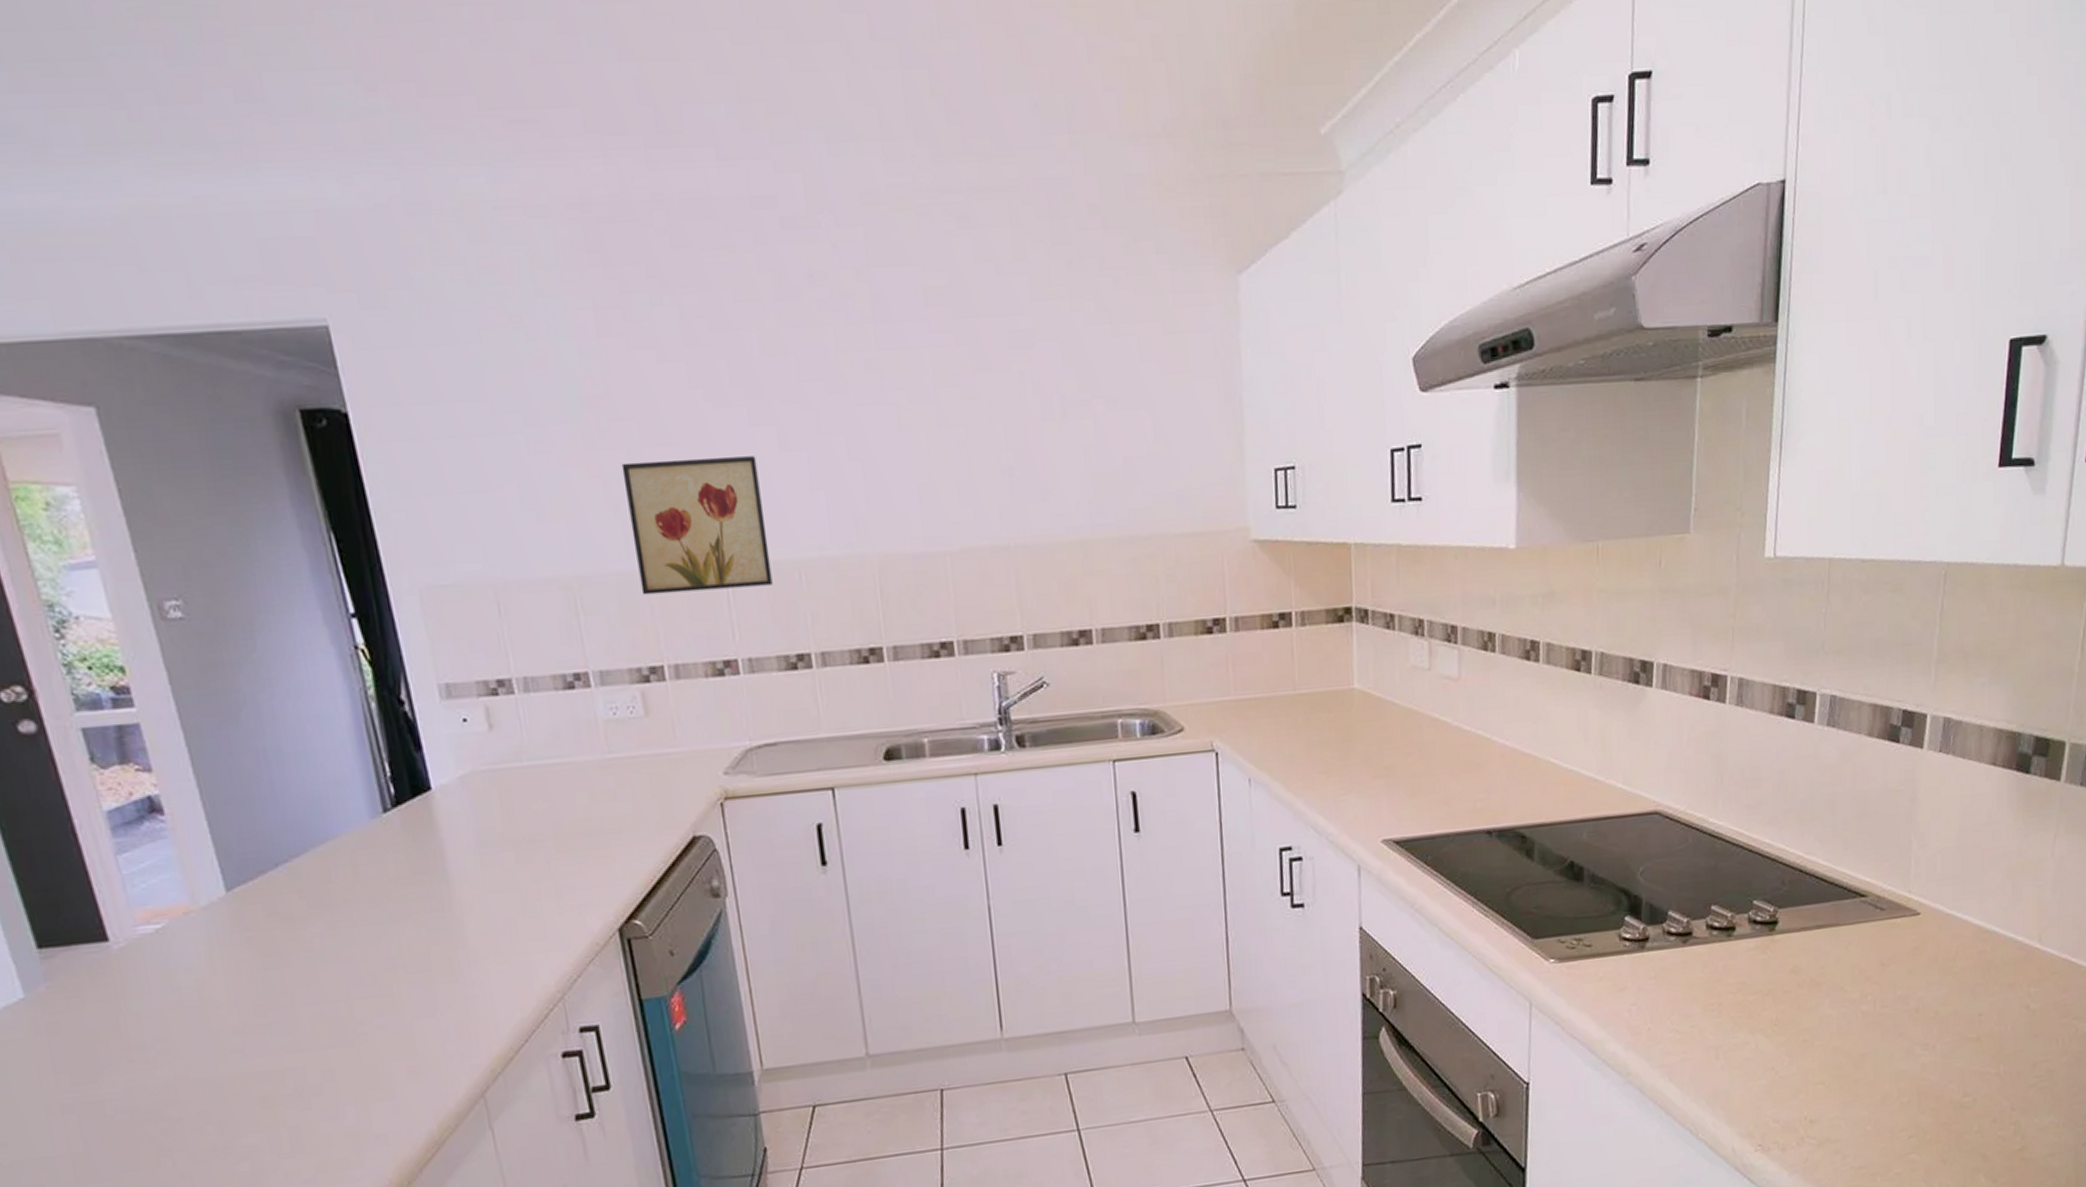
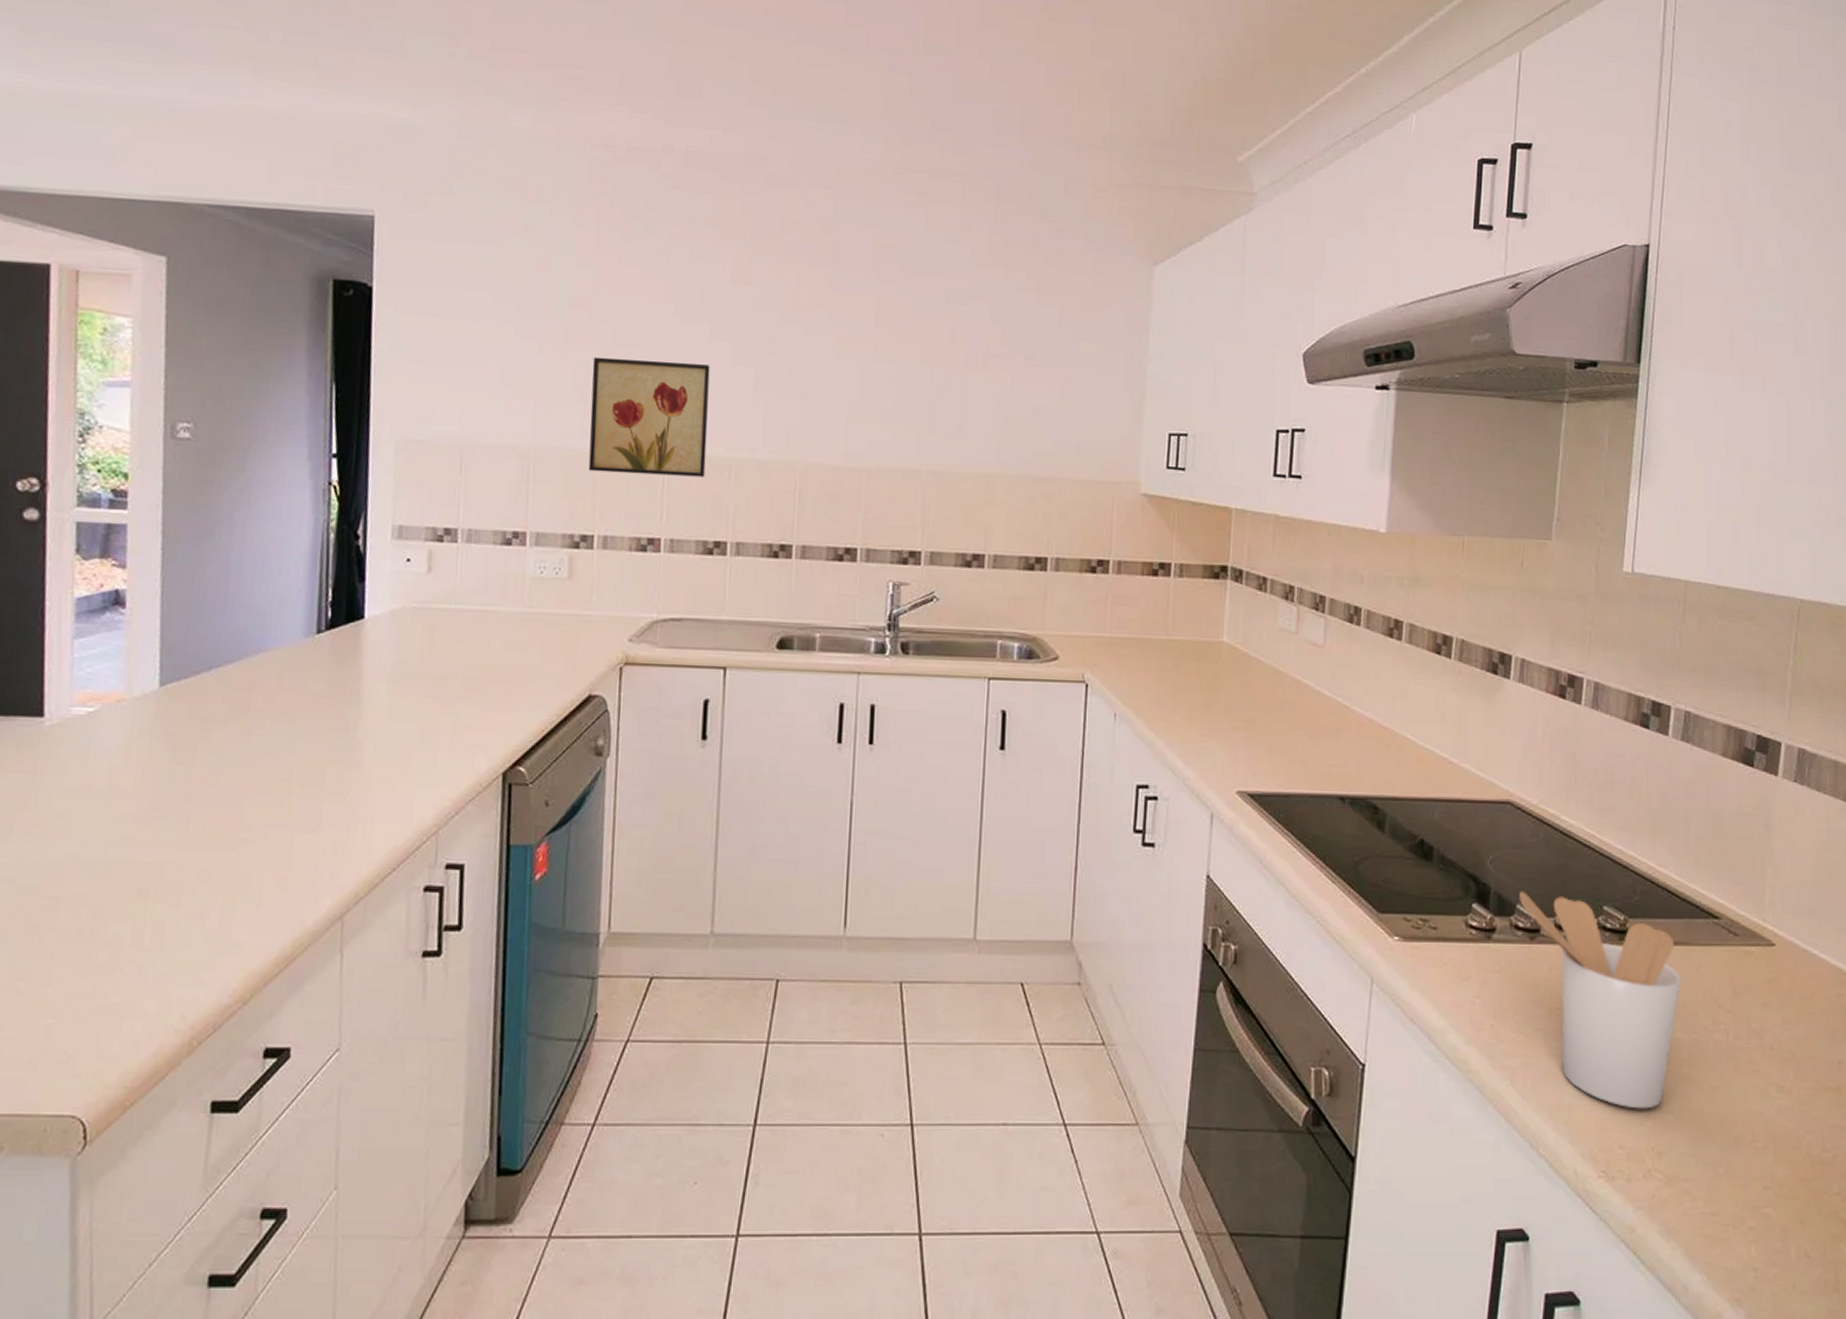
utensil holder: none [1670,897,1830,1085] -> present [1518,891,1681,1109]

